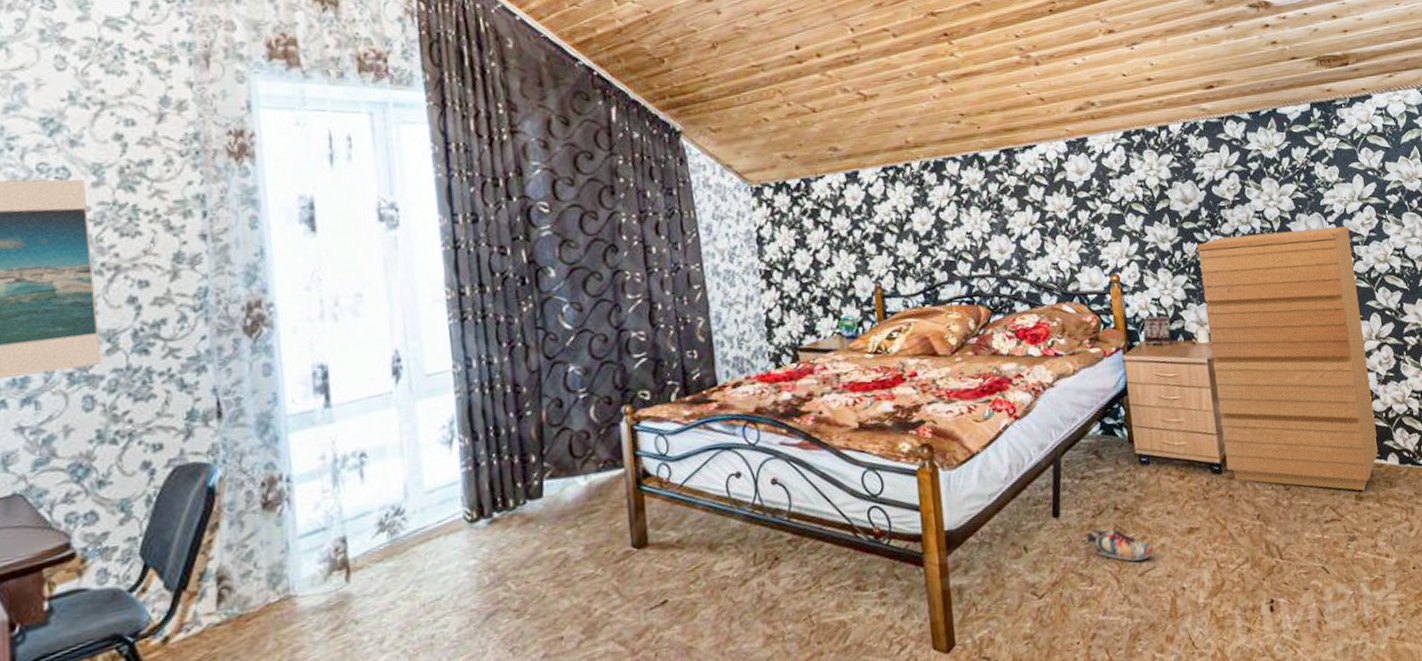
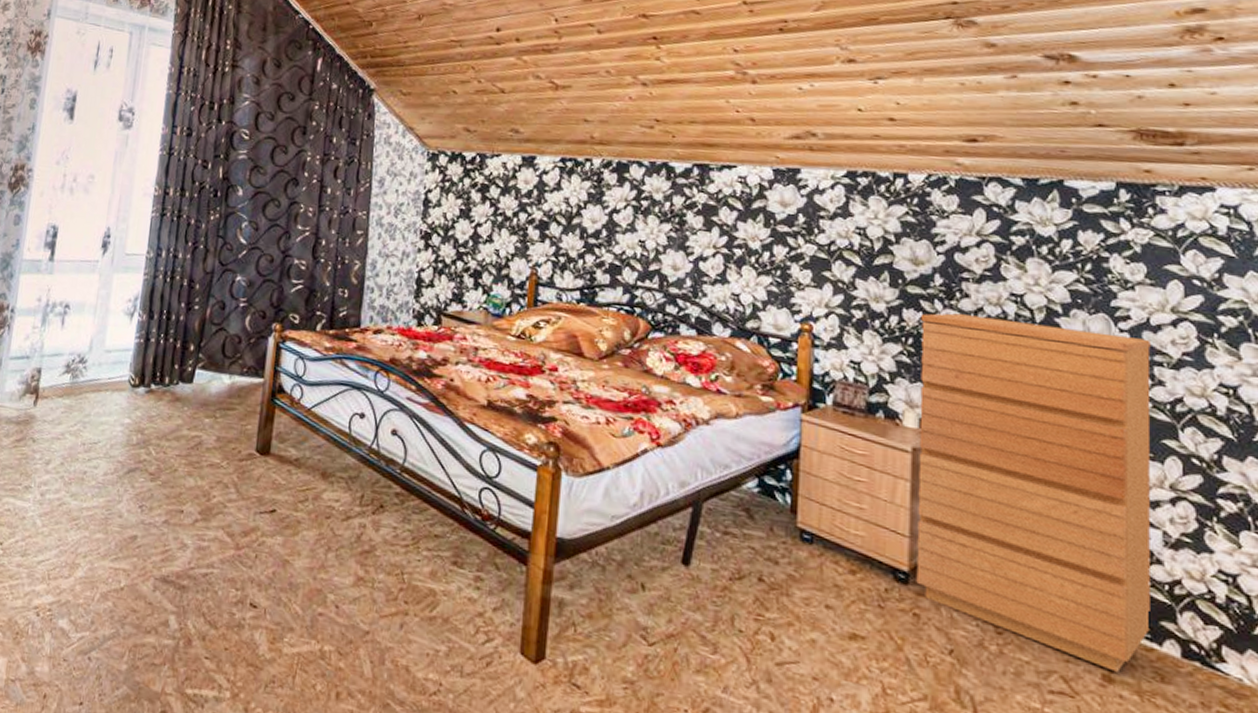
shoe: present [1087,527,1154,562] -> none [718,590,801,649]

